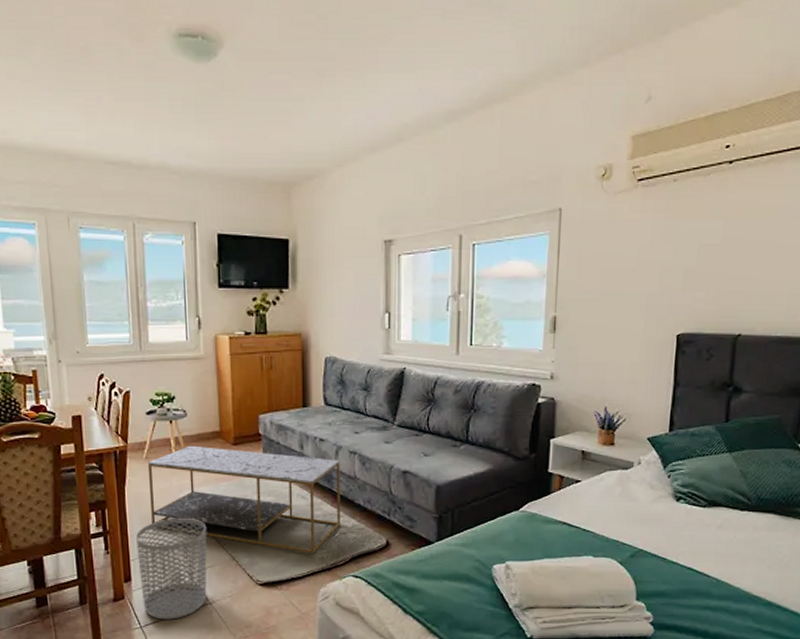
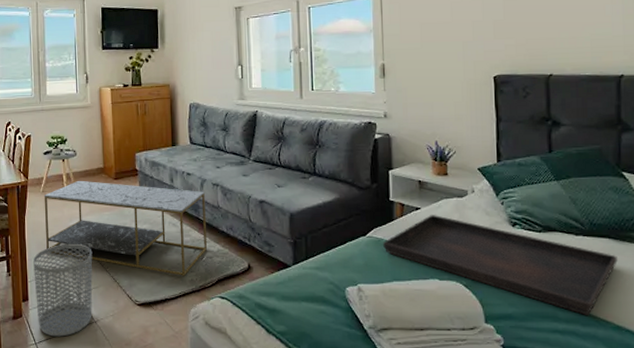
serving tray: none [537,488,781,592] -> present [383,215,619,315]

